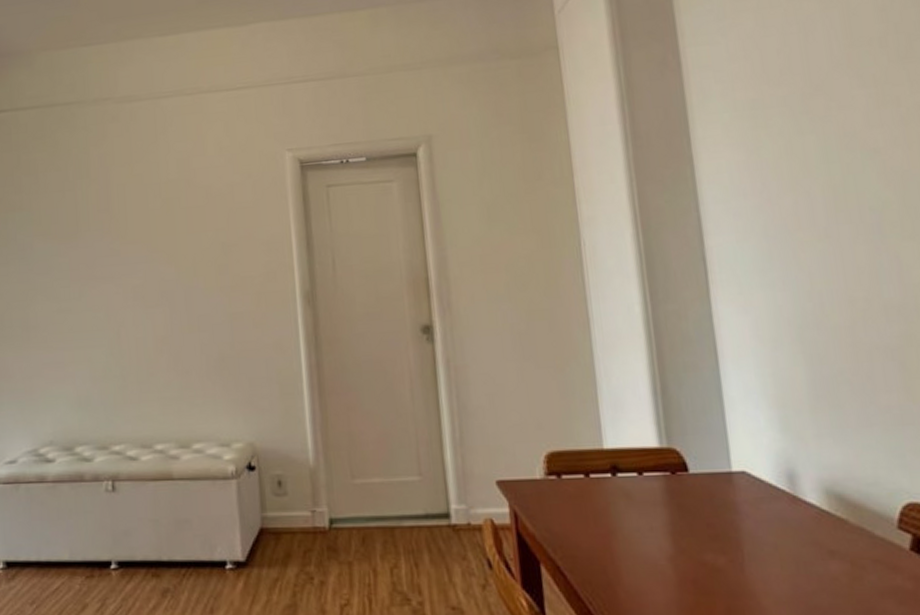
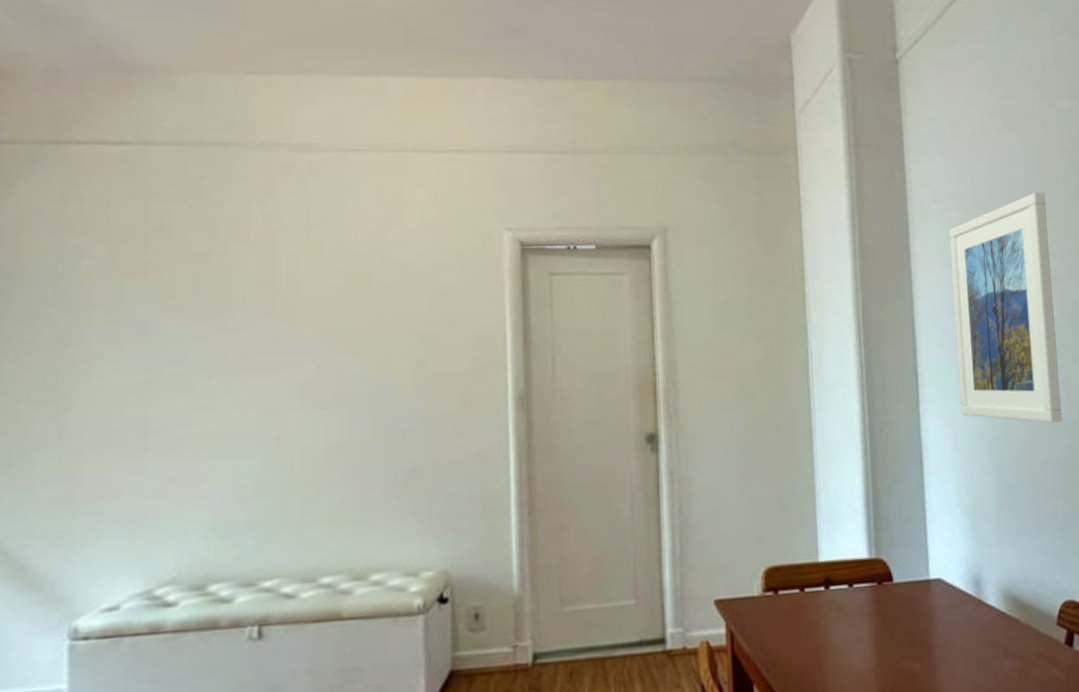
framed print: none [735,58,892,308] -> present [948,192,1062,423]

